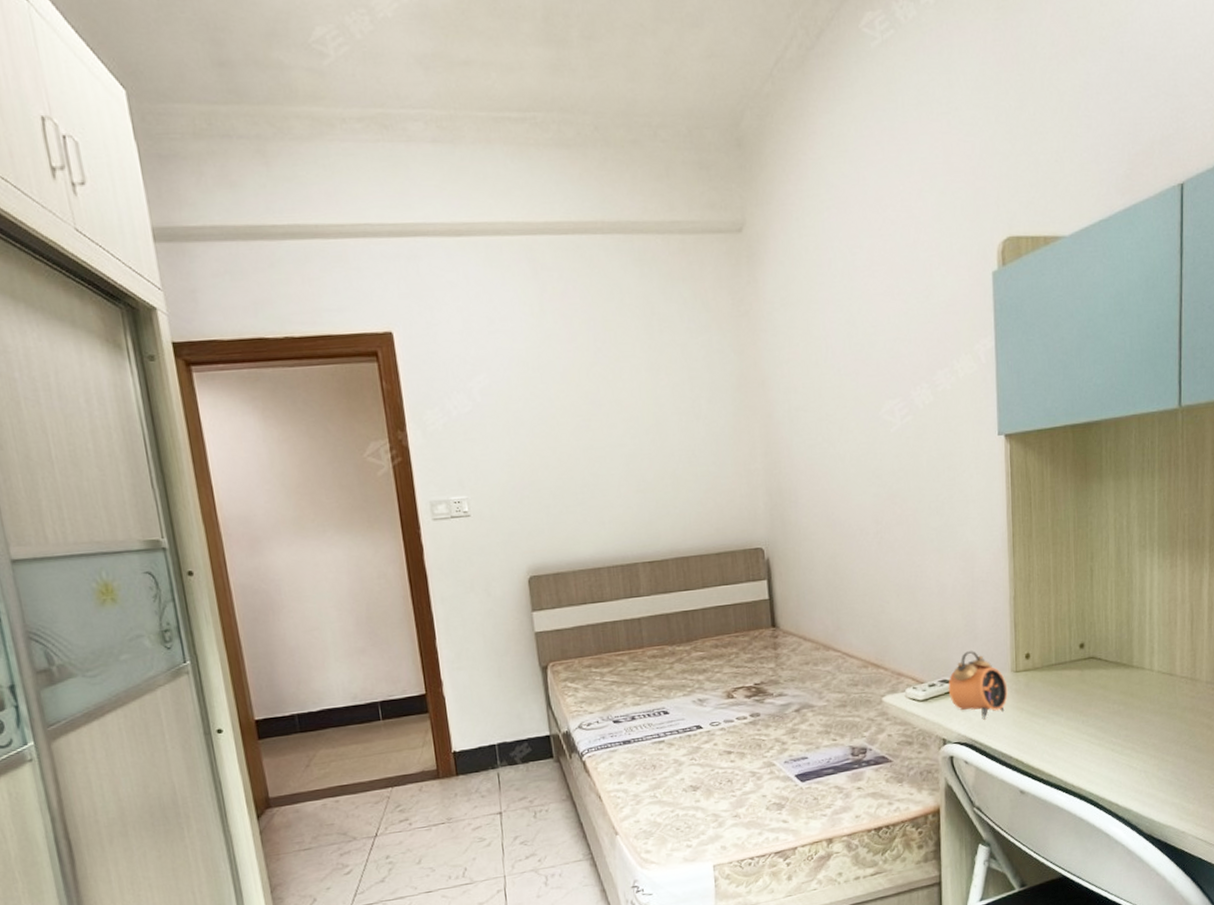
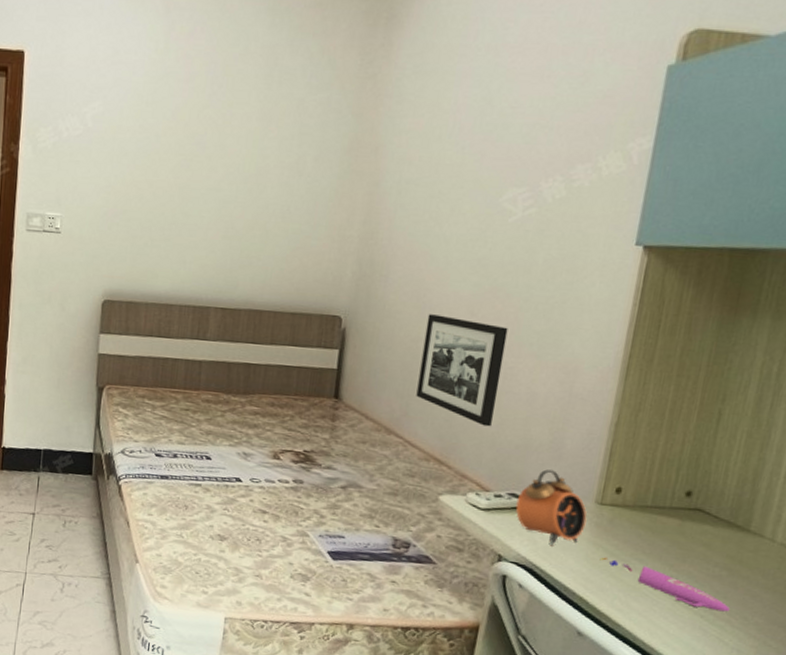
picture frame: none [839,529,914,624] -> present [416,314,508,427]
pen: none [1025,717,1133,743] -> present [599,557,731,612]

